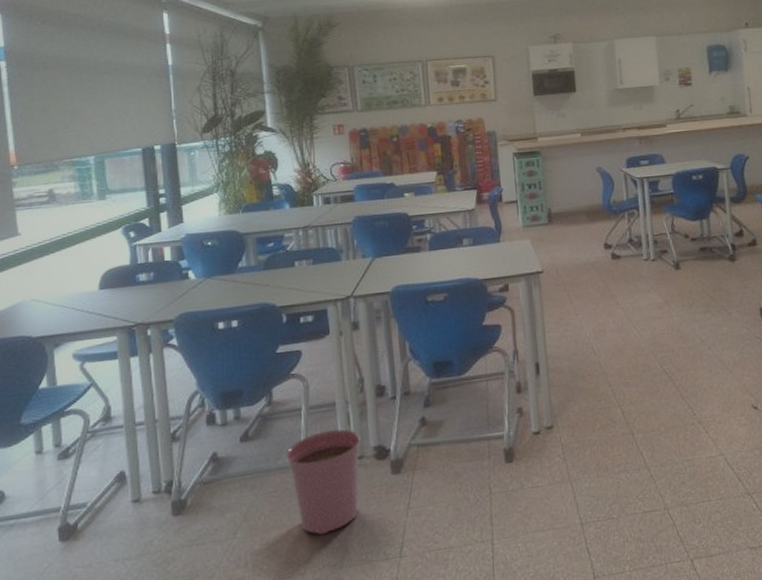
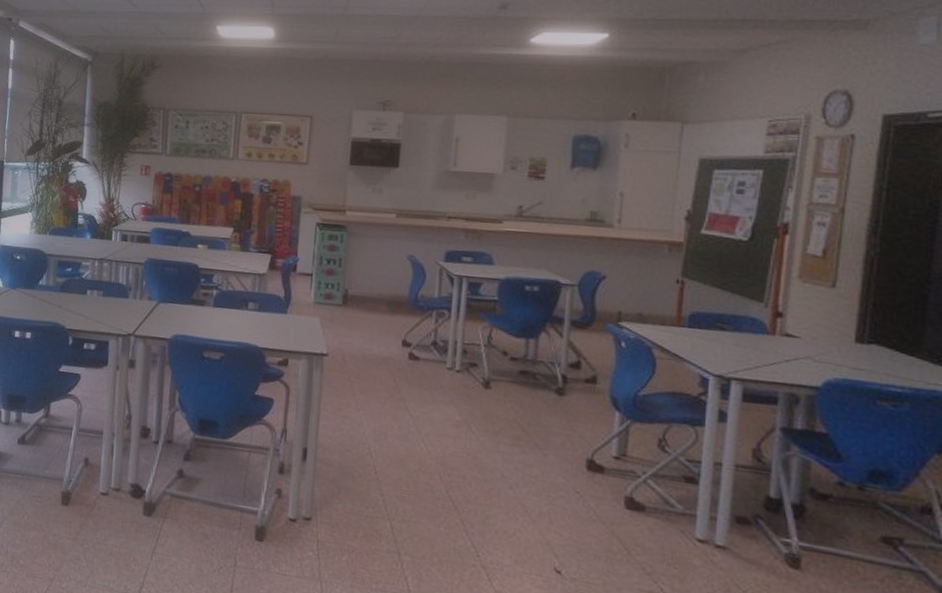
plant pot: present [286,429,360,535] -> none [53,455,120,551]

